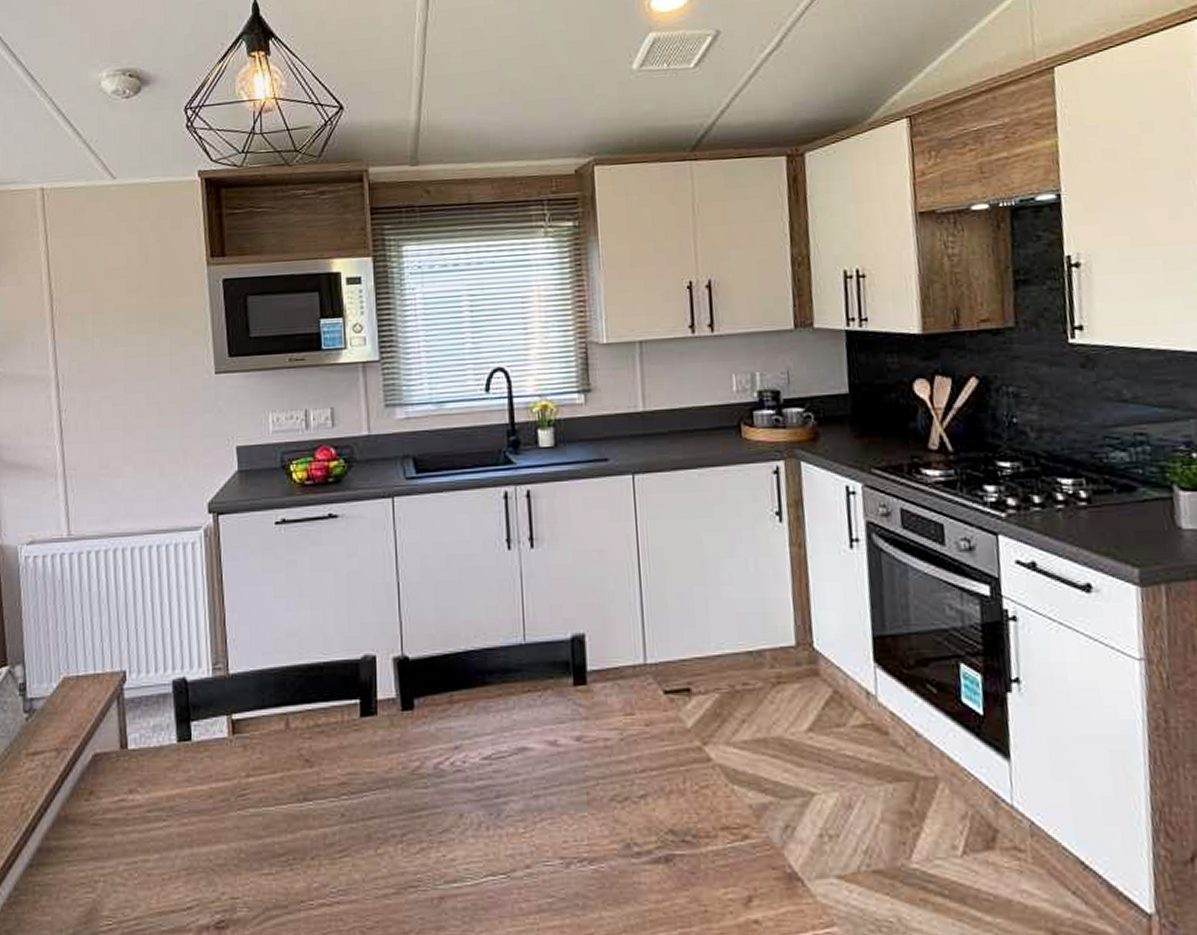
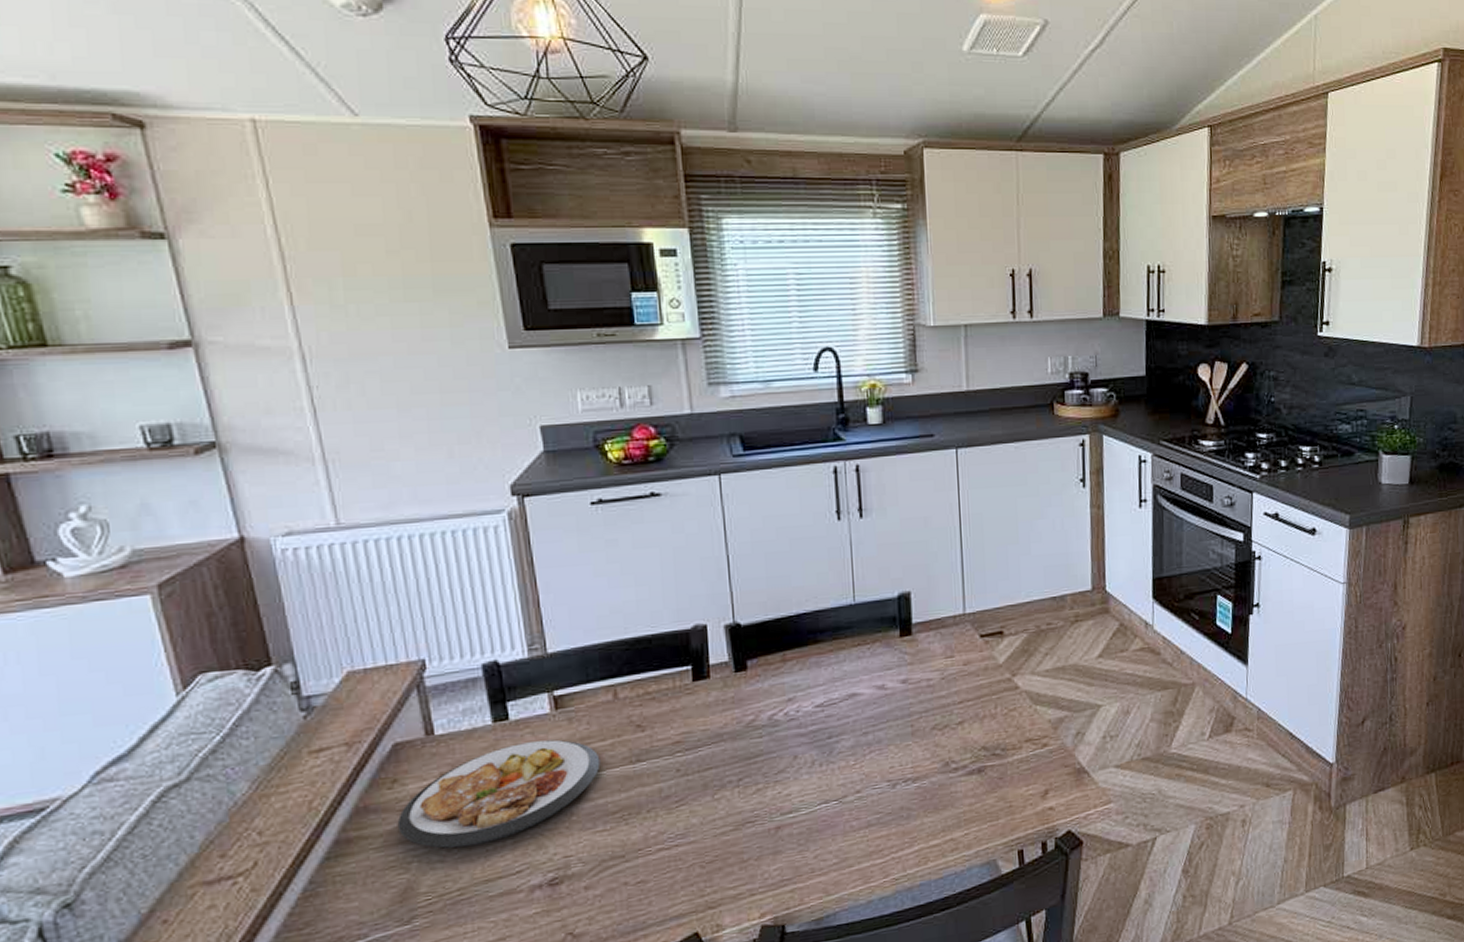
plate: none [89,766,270,873] -> present [397,739,601,849]

